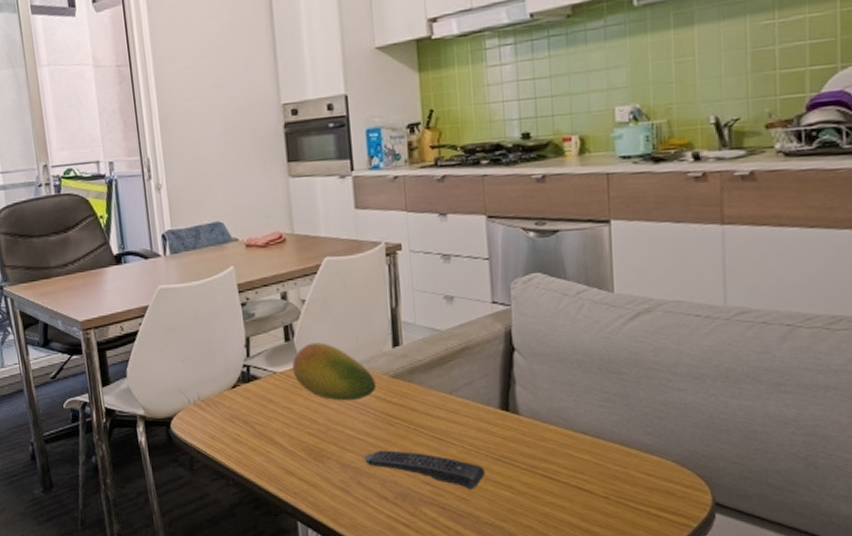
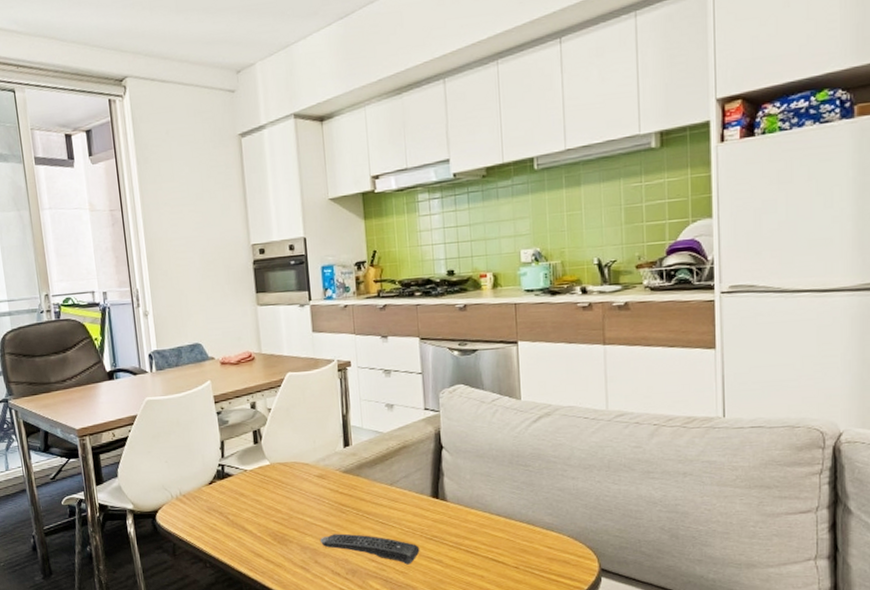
fruit: present [292,342,376,401] -> none [260,444,330,493]

